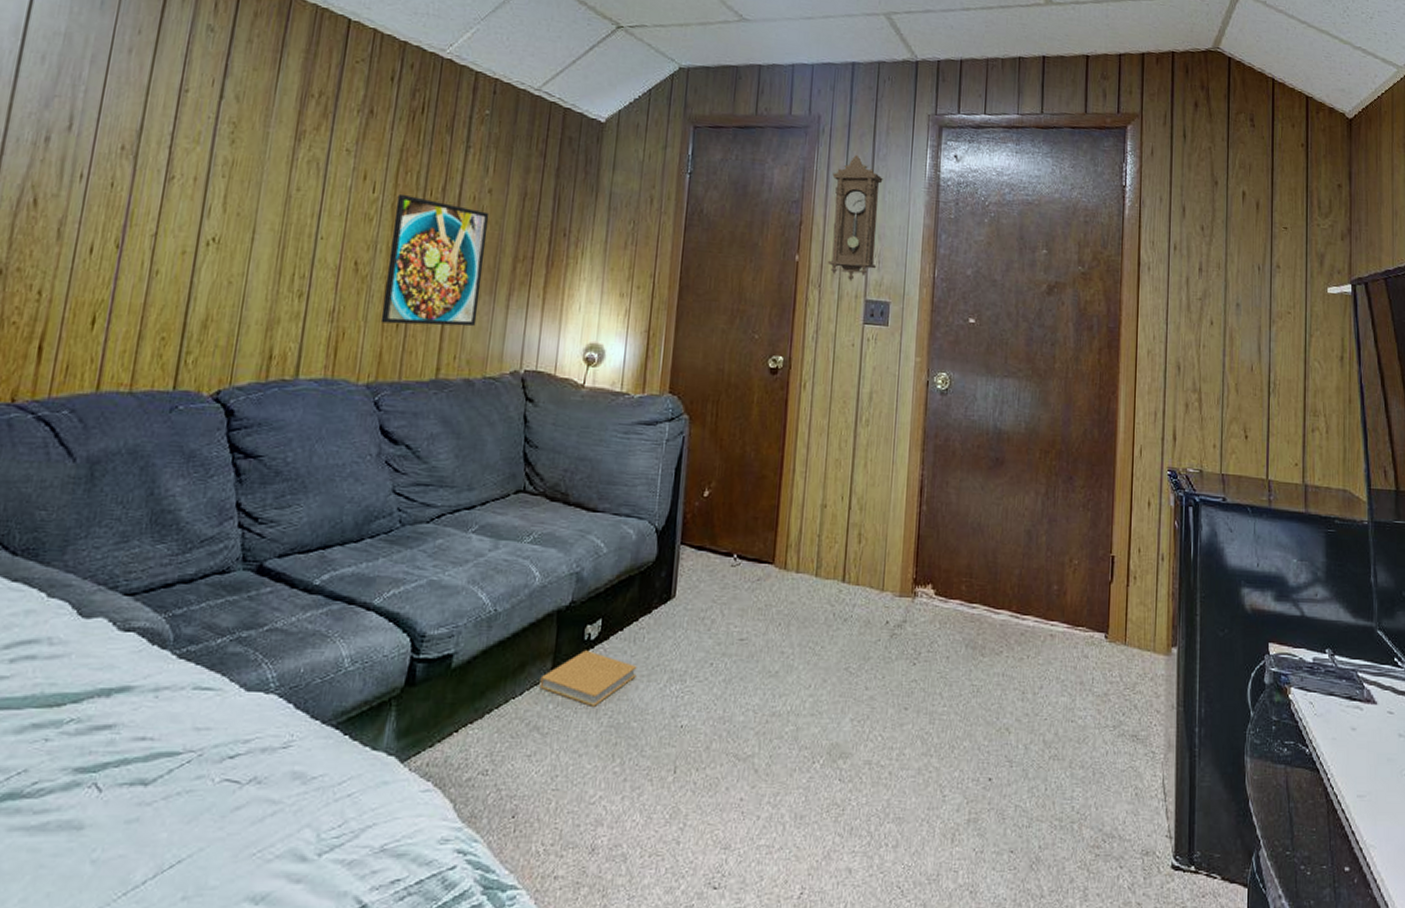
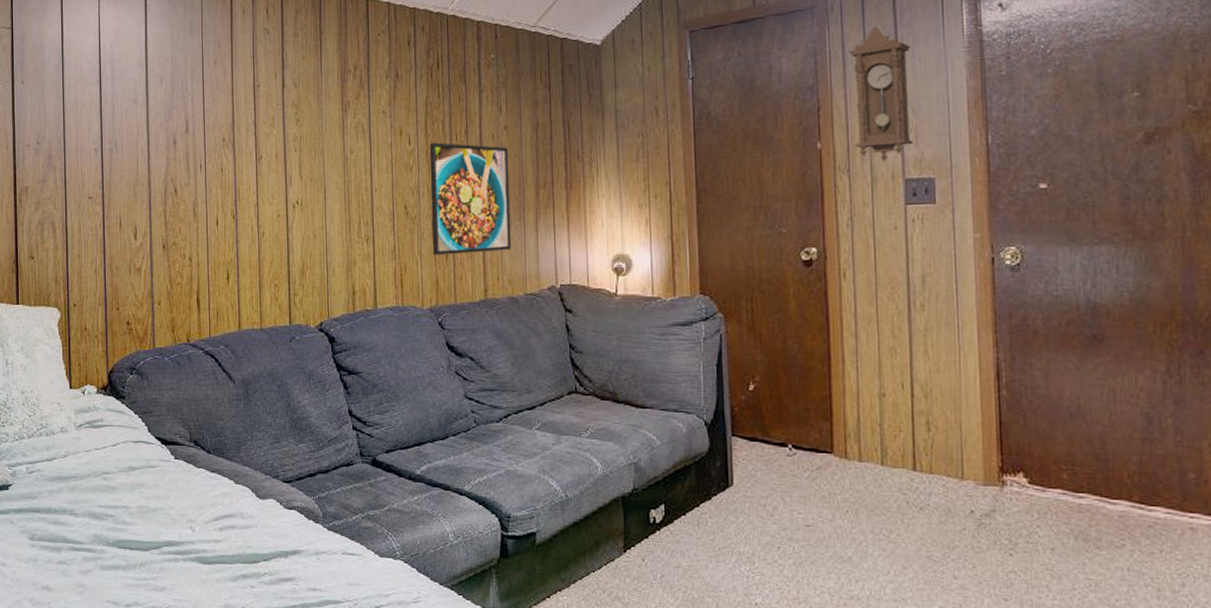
book: present [539,650,638,707] -> none [615,532,705,582]

